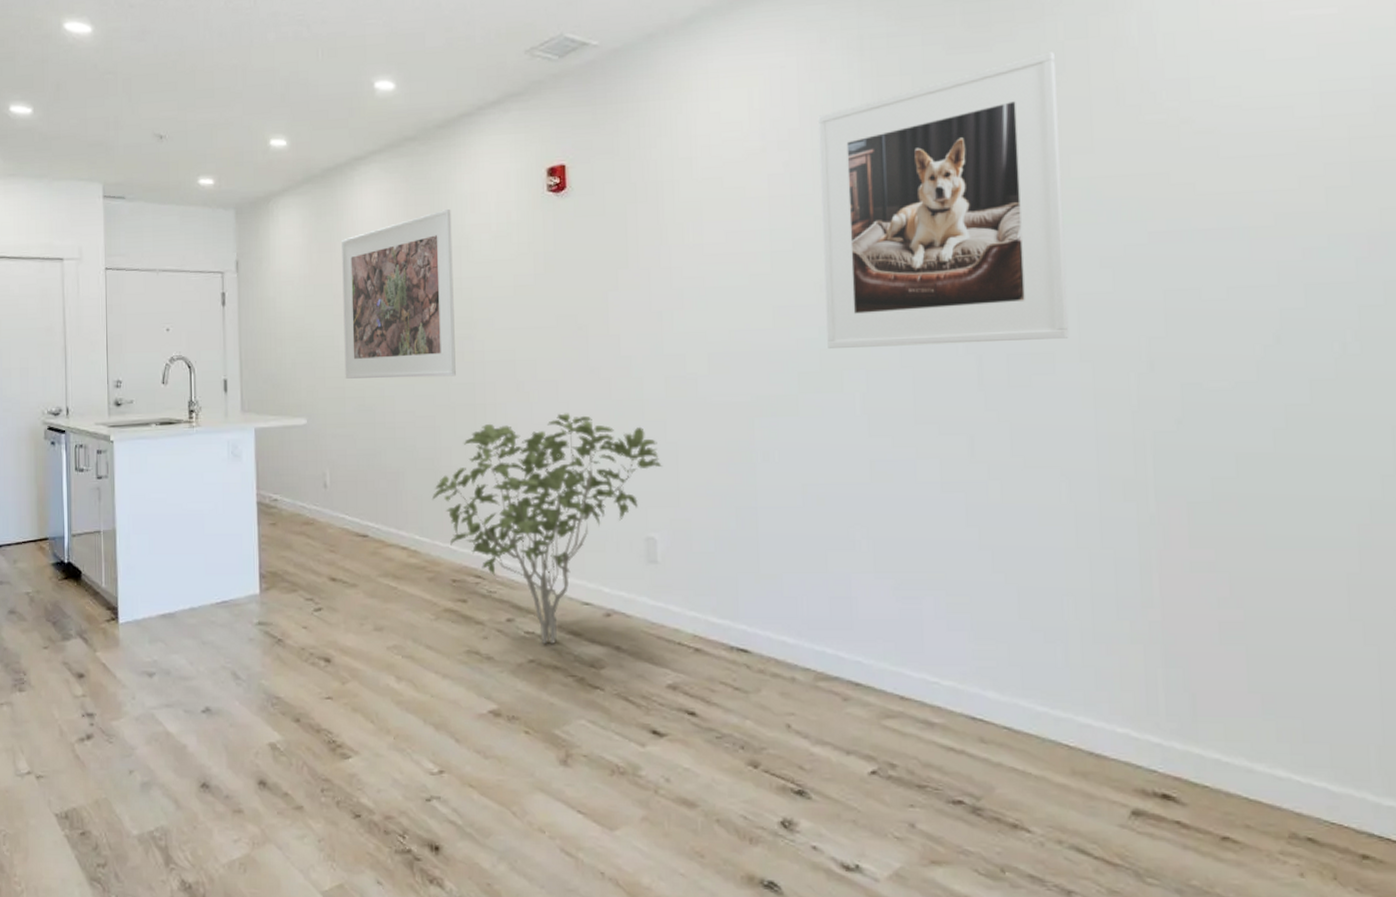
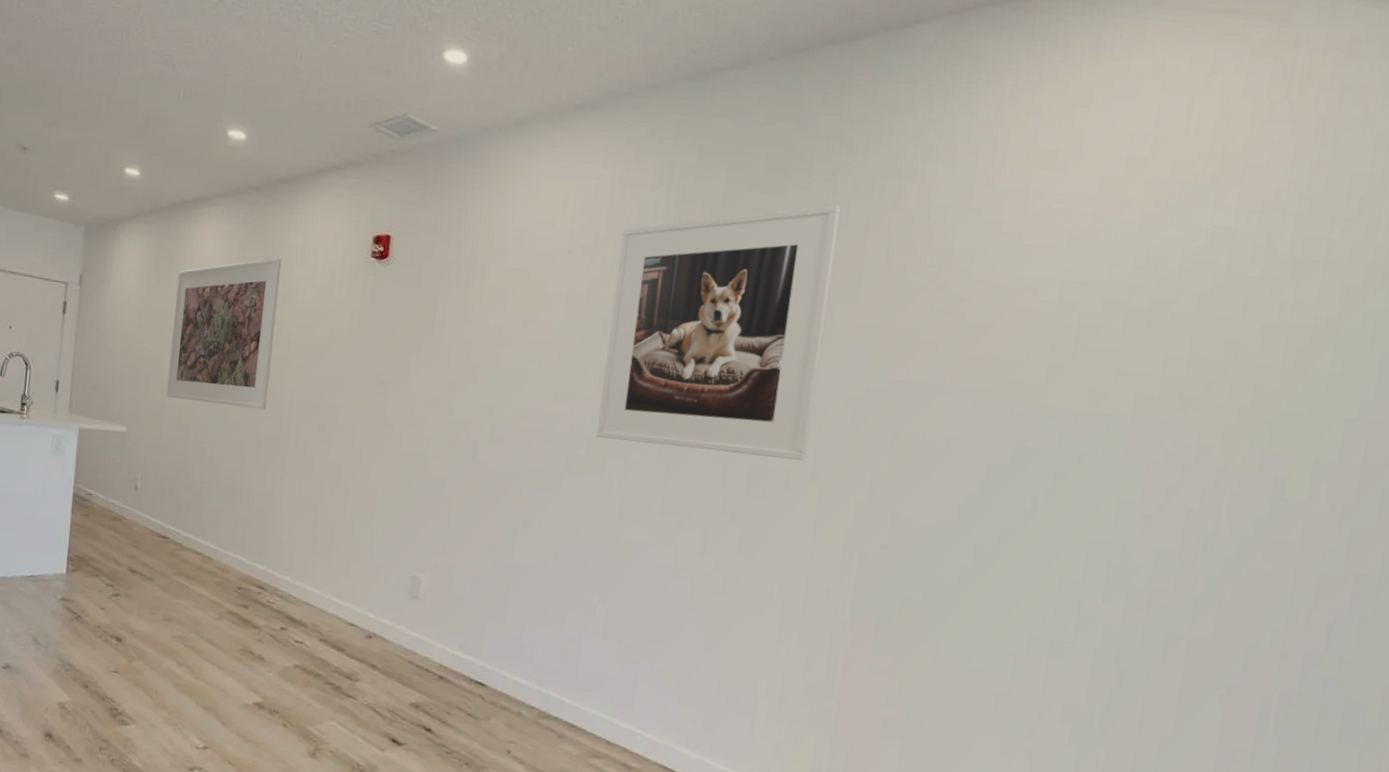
shrub: present [431,413,662,644] -> none [229,456,436,655]

